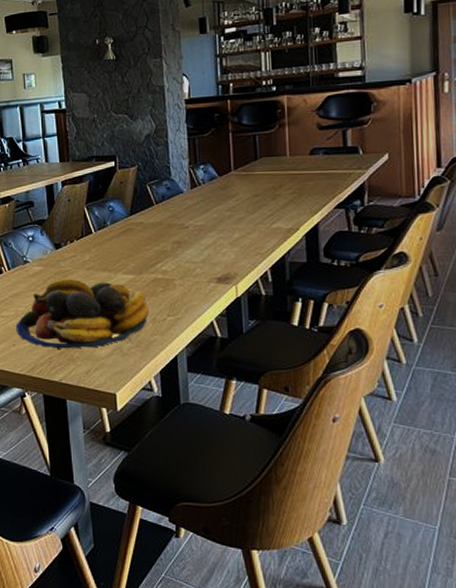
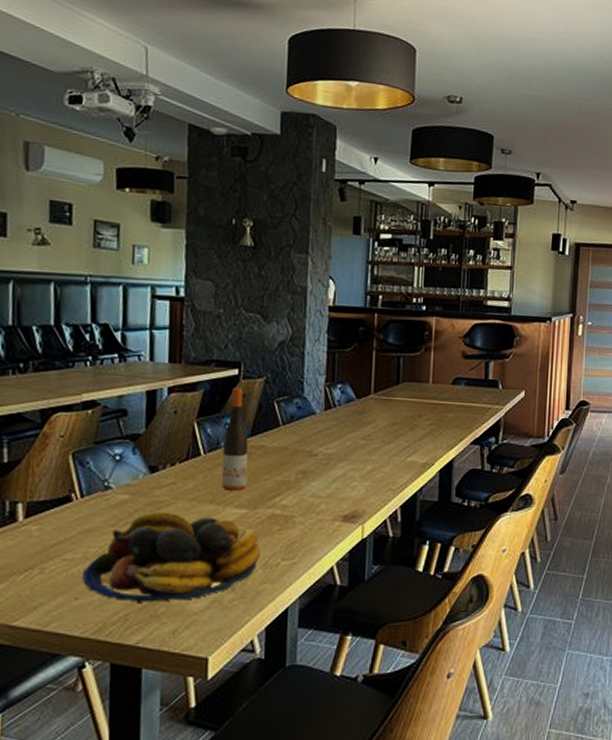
wine bottle: none [109,176,131,260] -> present [221,387,249,491]

